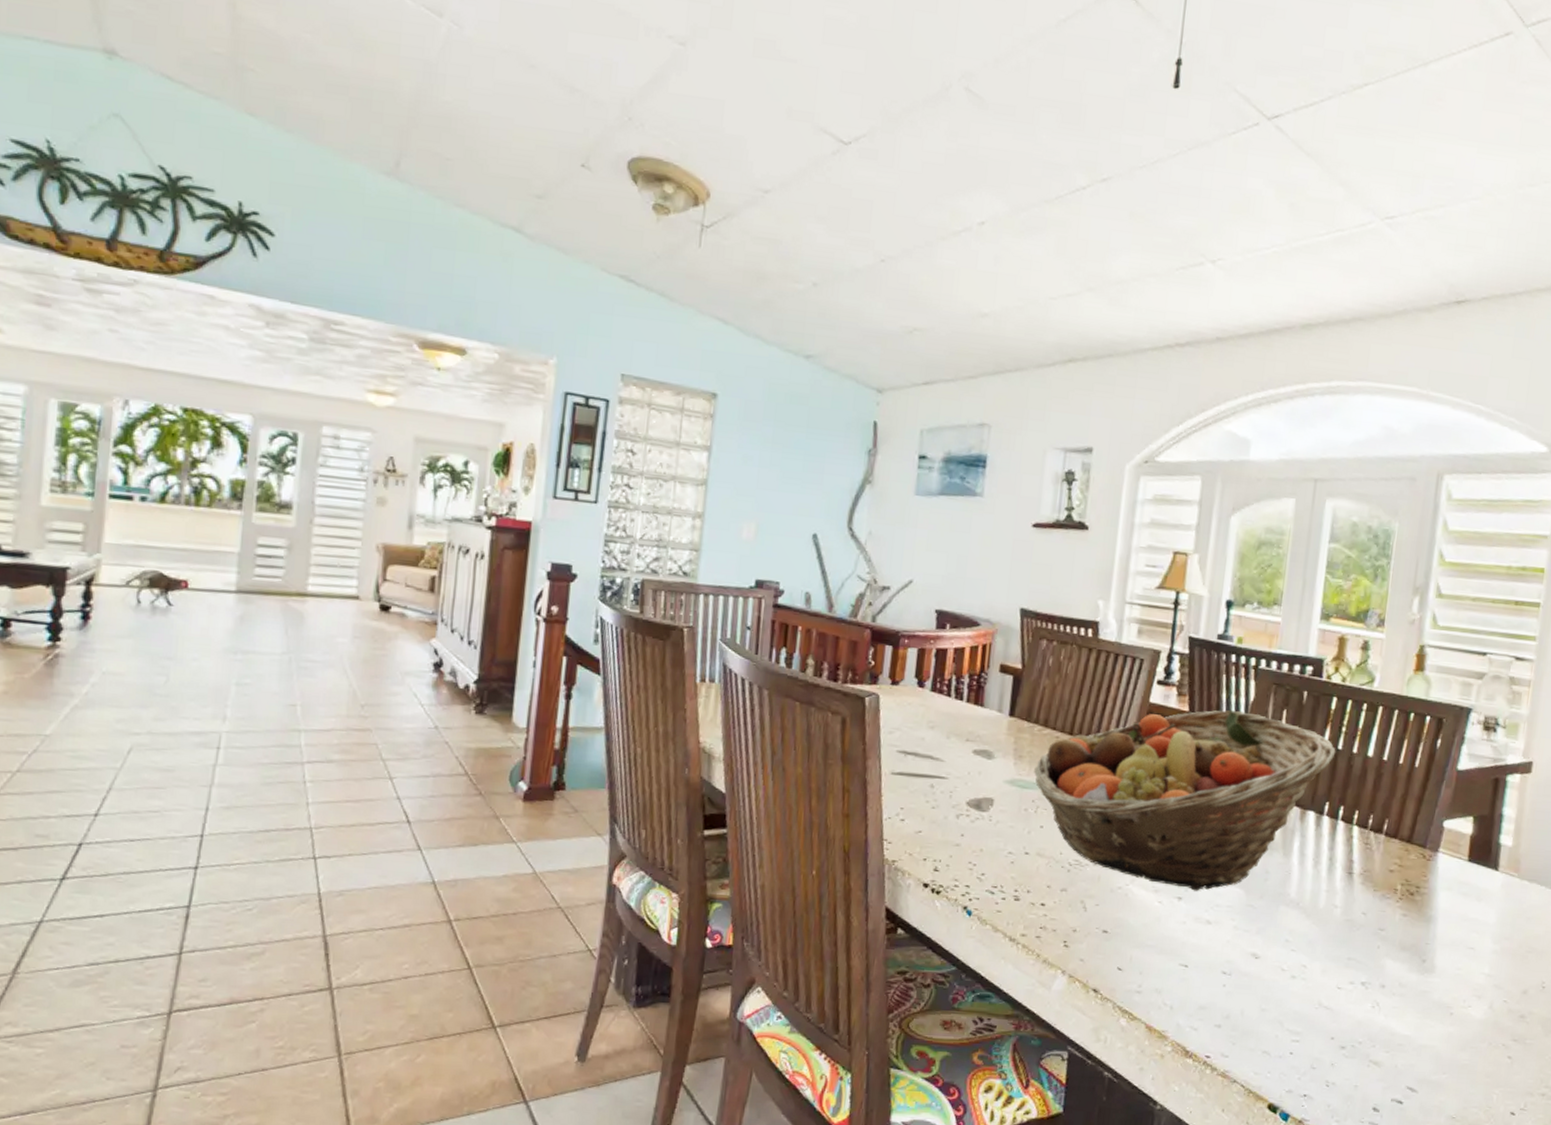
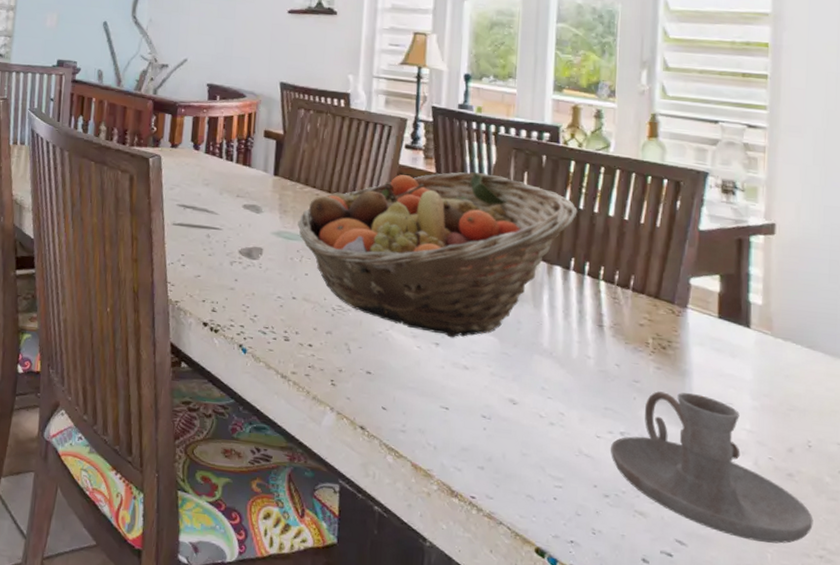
candle holder: none [1349,939,1540,1084] -> present [610,391,813,544]

